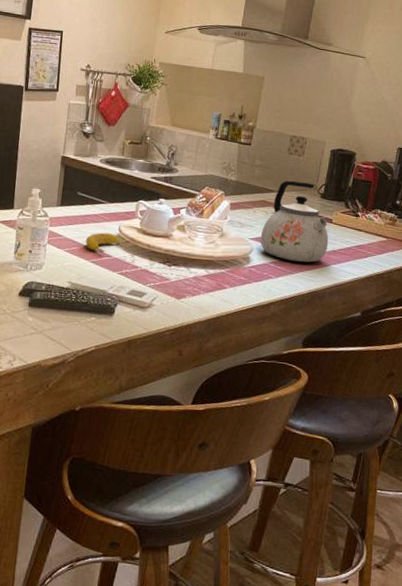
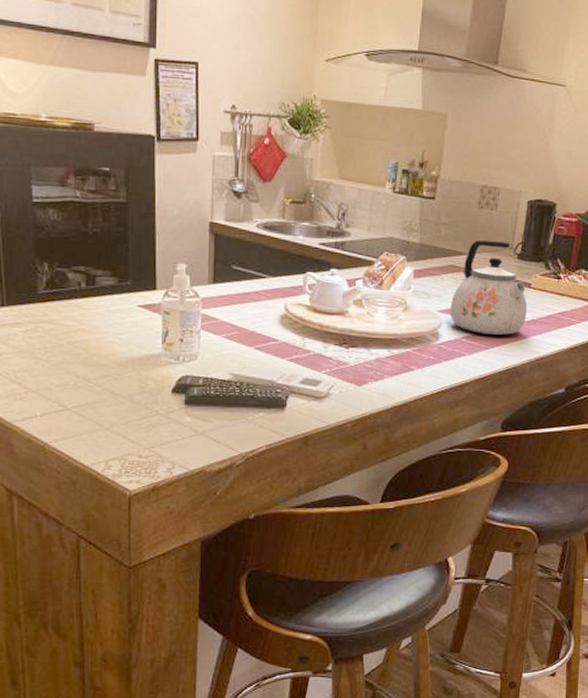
banana: present [85,232,121,254] -> none [246,313,288,338]

